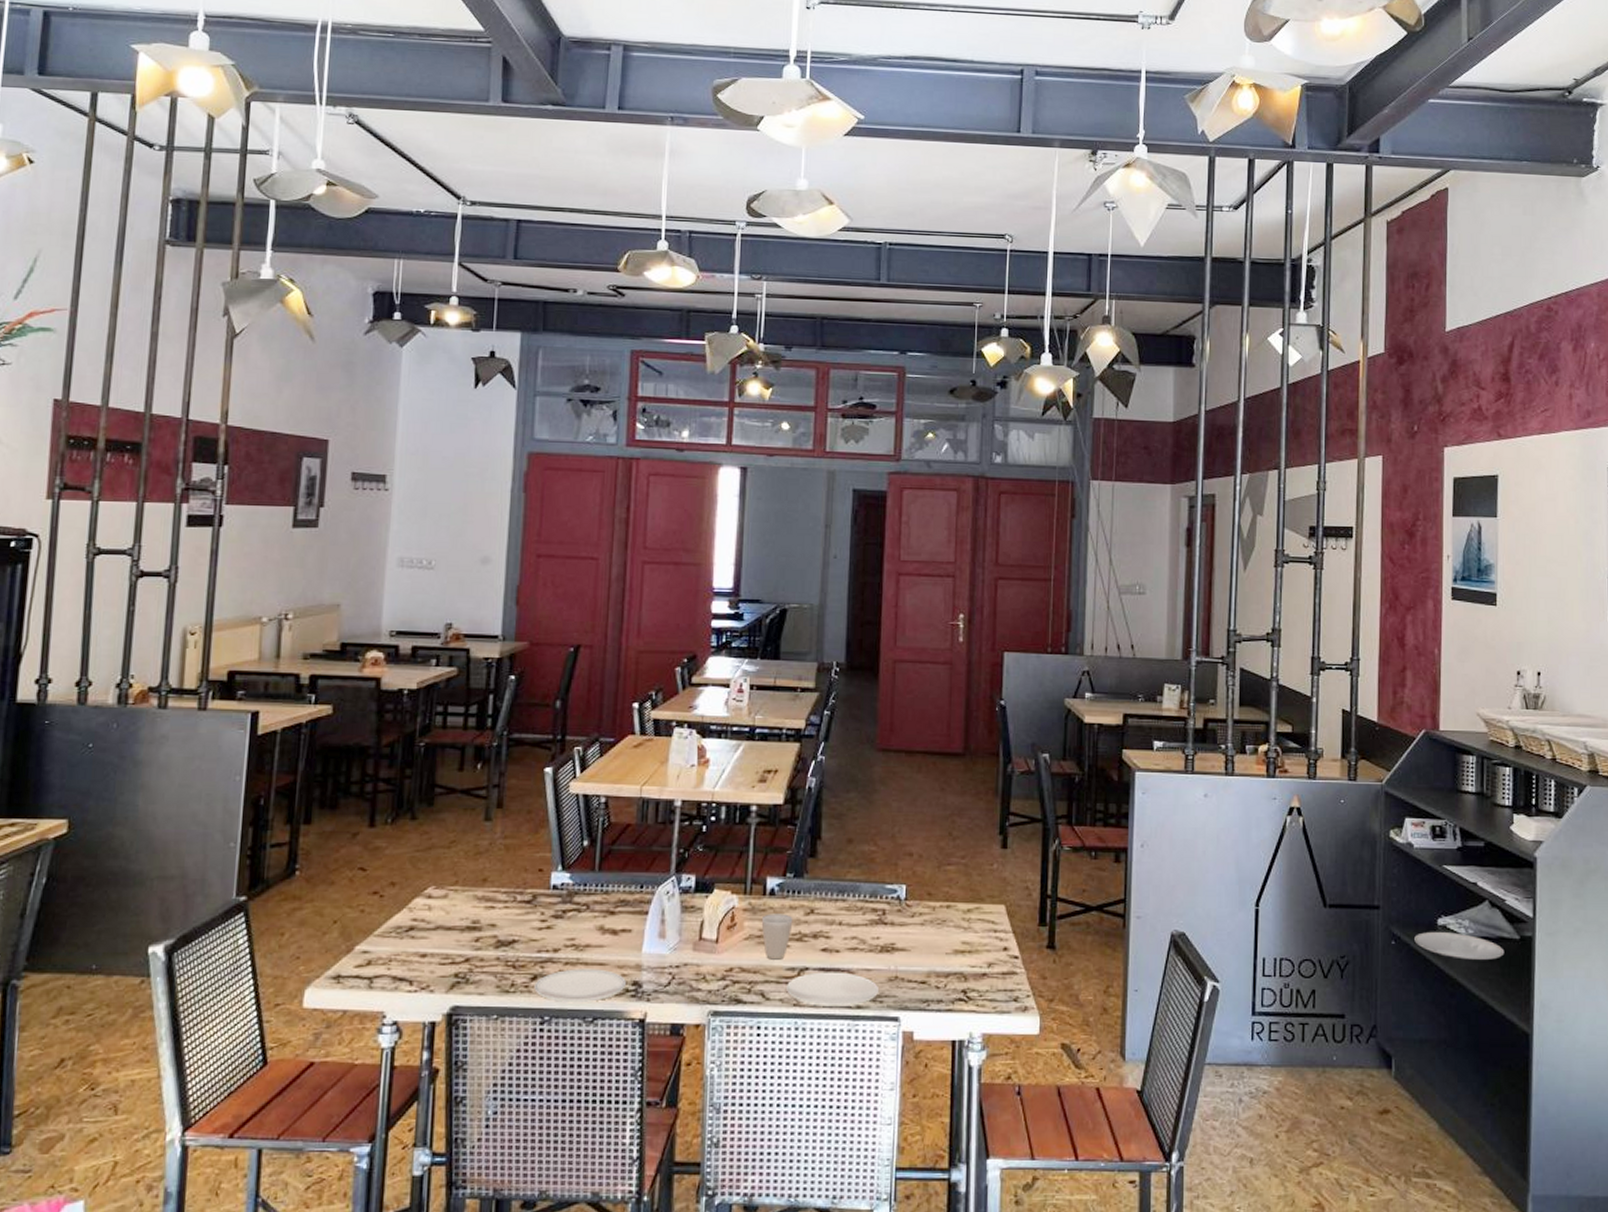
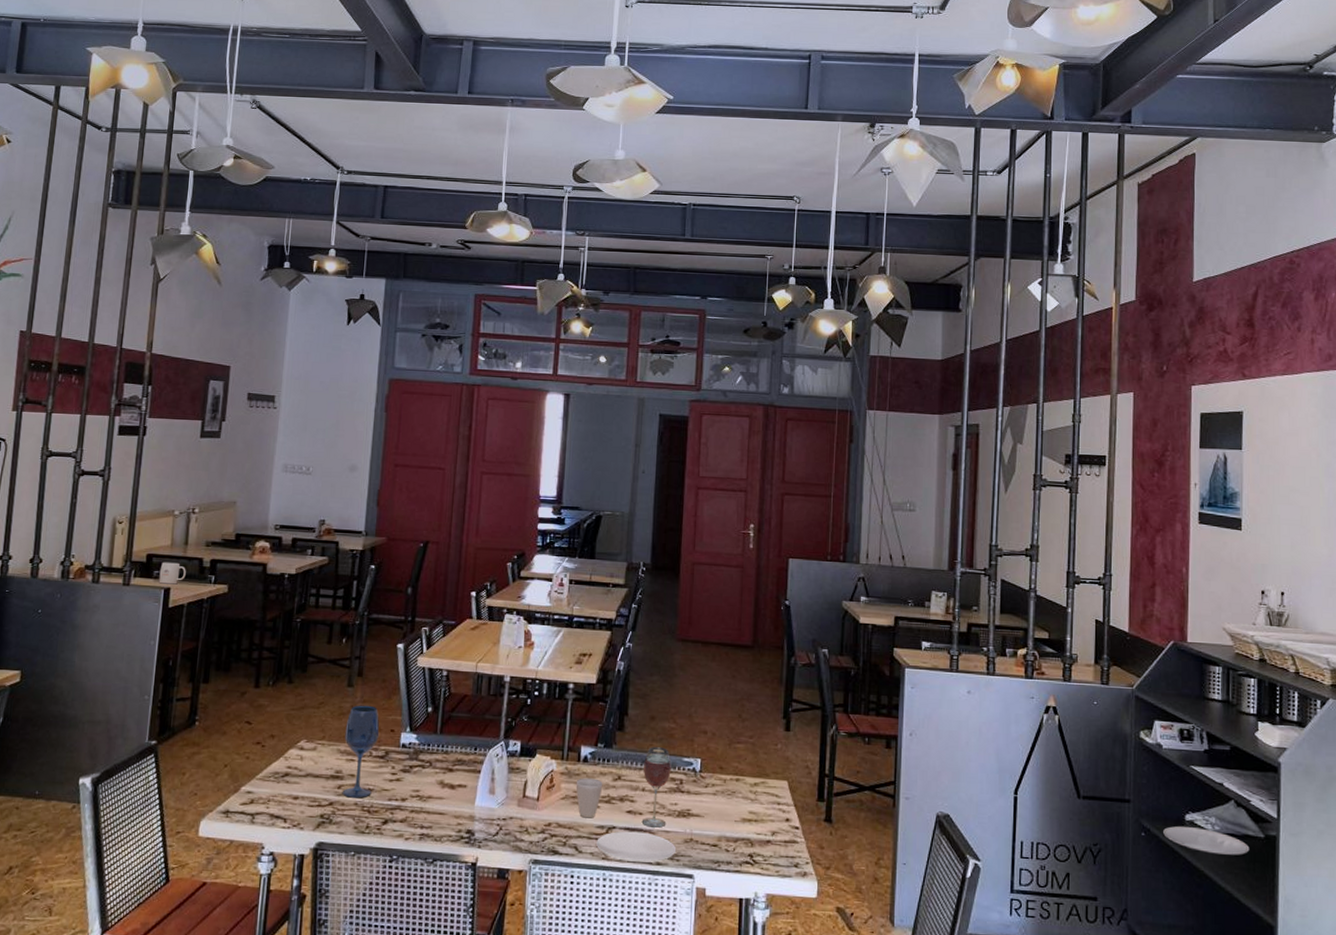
mug: none [244,680,279,707] -> present [159,562,186,585]
wineglass: none [480,841,525,952] -> present [342,705,380,798]
plate: present [534,969,626,1002] -> none [385,816,461,846]
wineglass: none [840,874,872,966] -> present [643,747,672,828]

